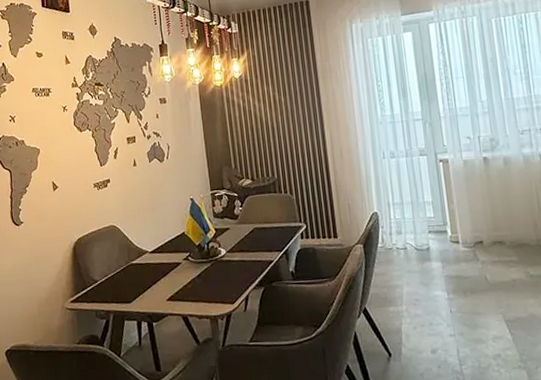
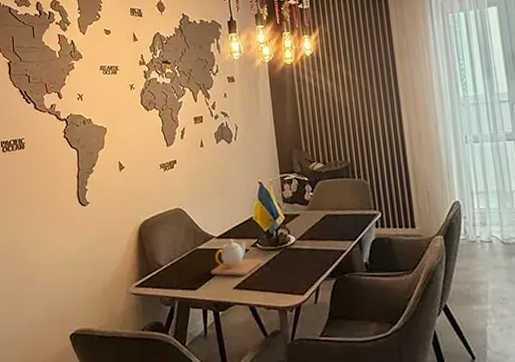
teapot: none [145,253,194,289] -> present [211,238,262,276]

